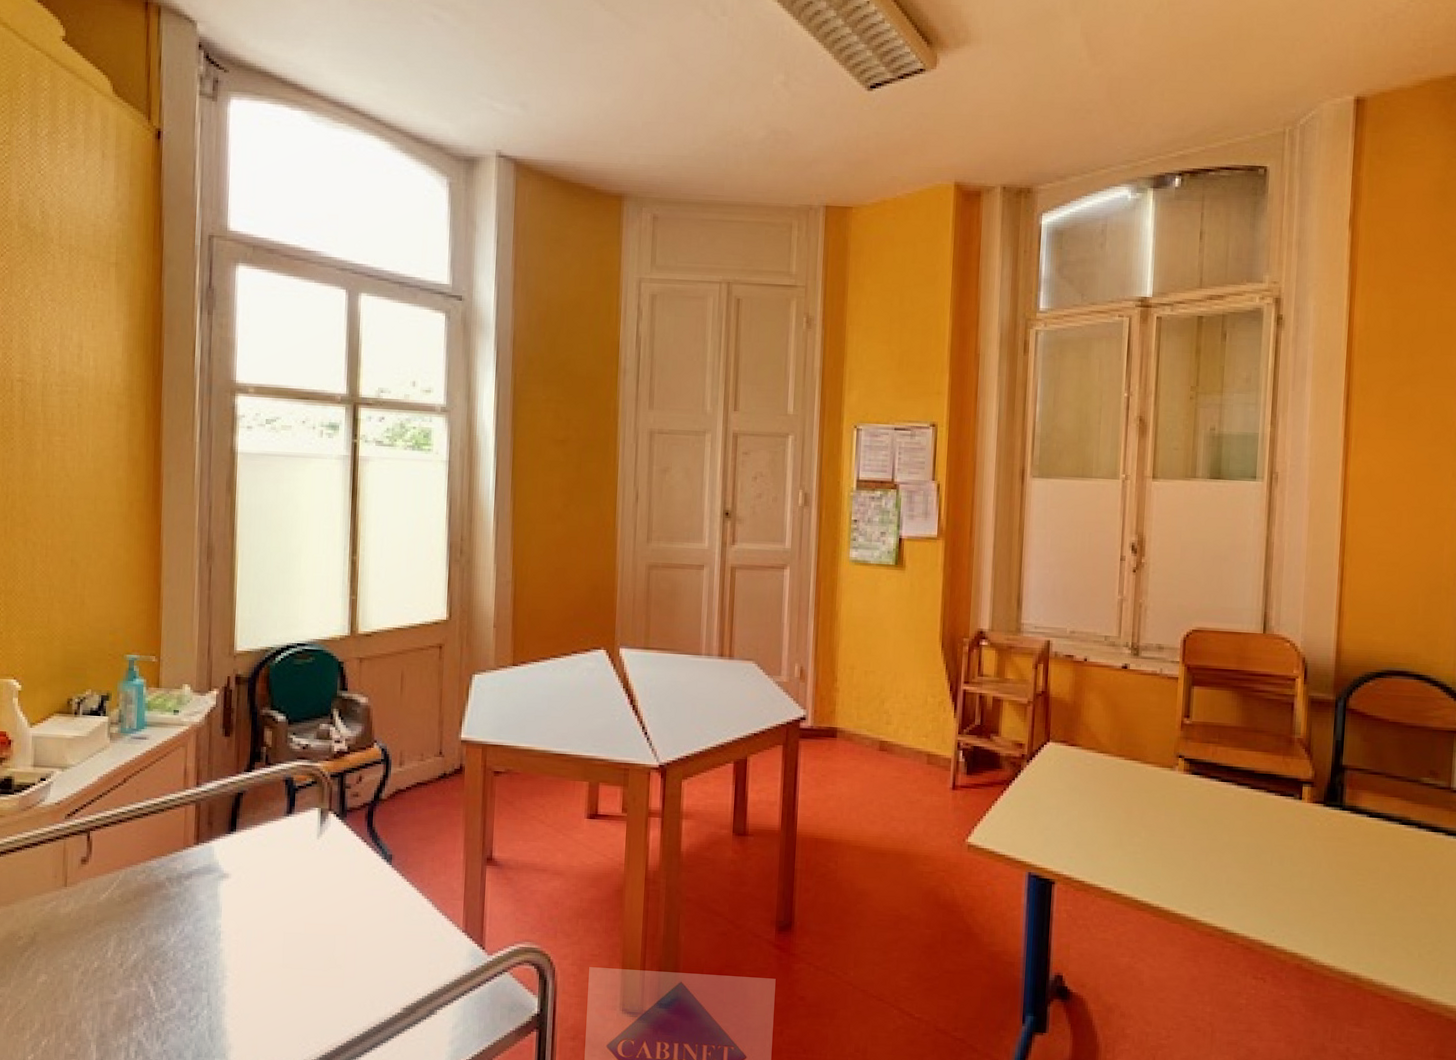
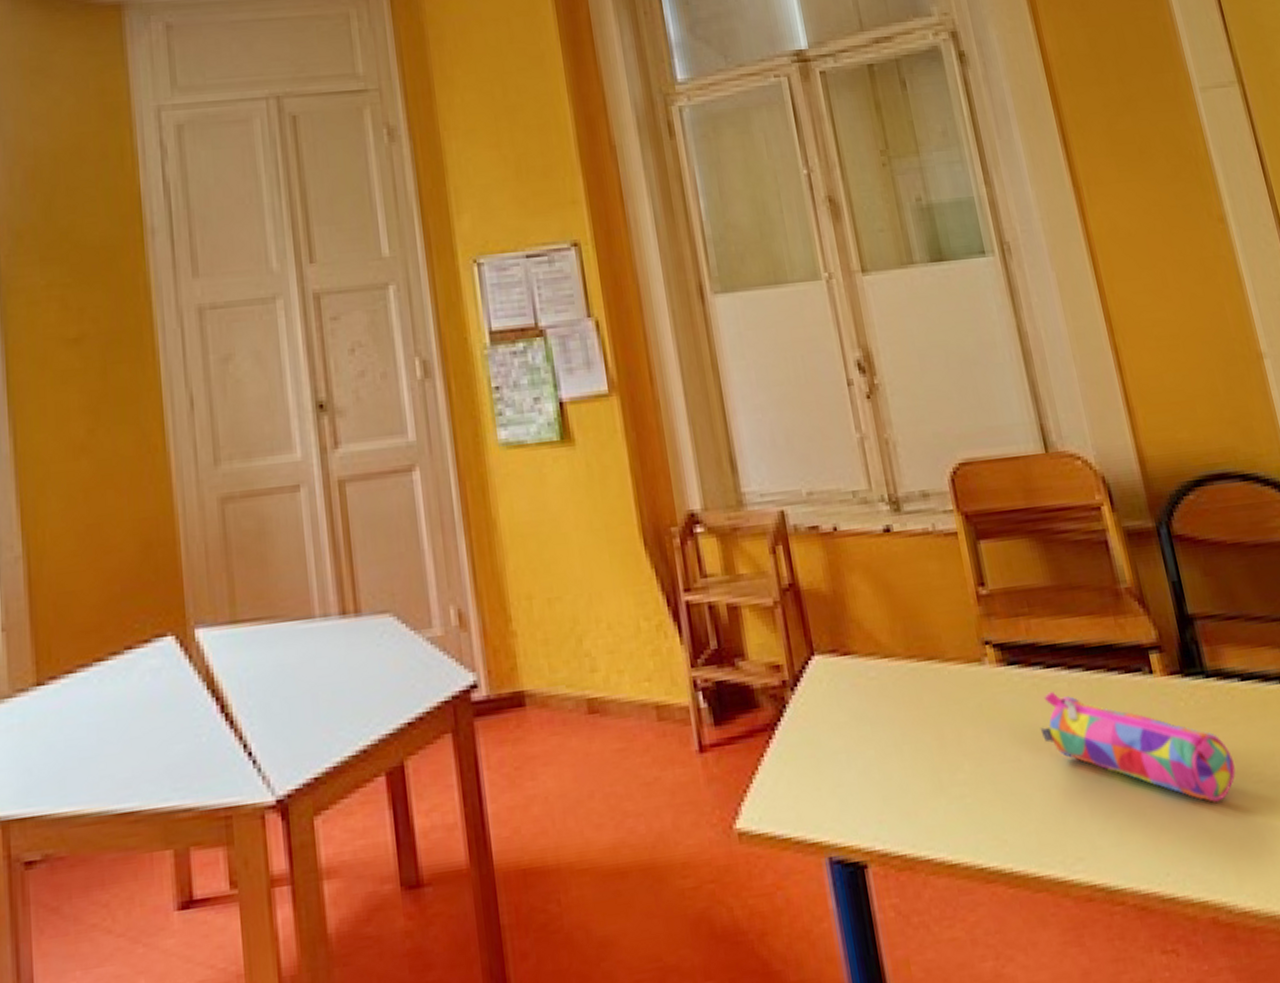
pencil case: none [1204,798,1346,892] -> present [1040,692,1236,802]

